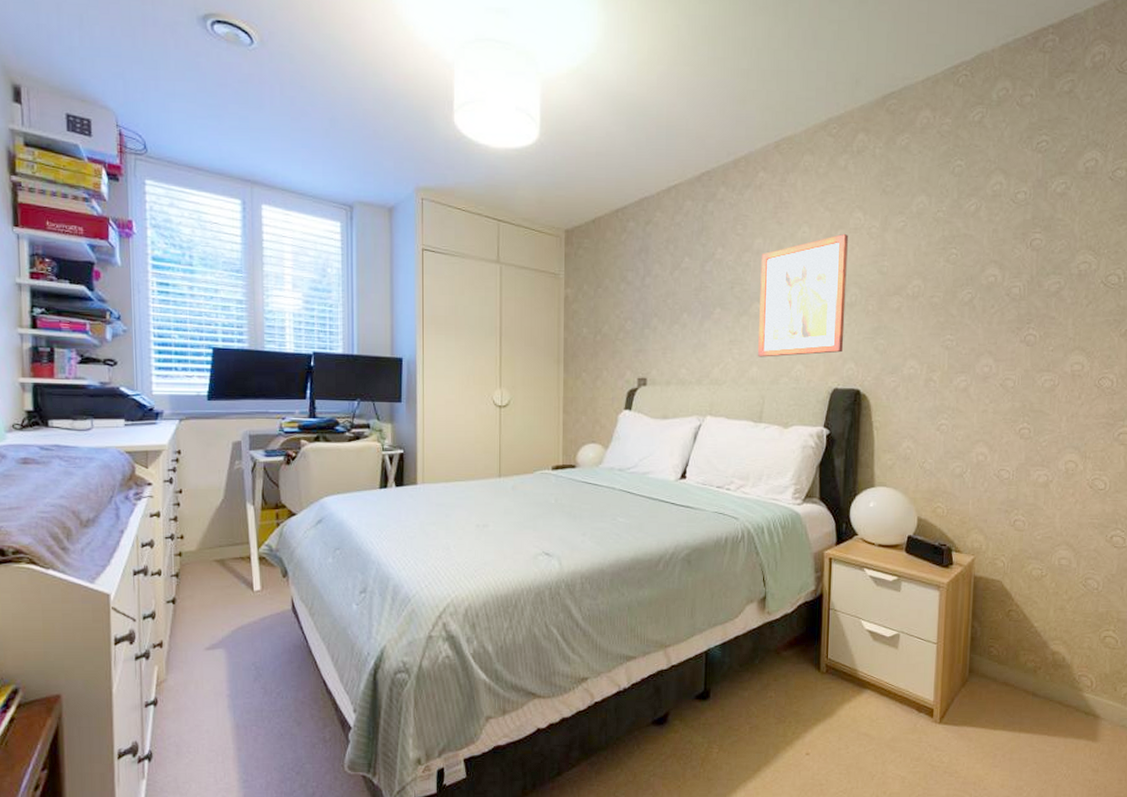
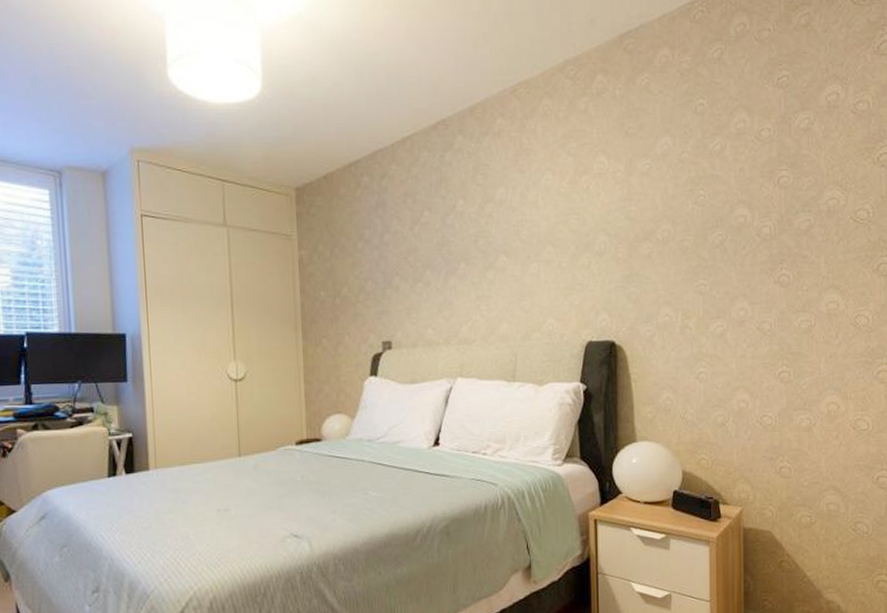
wall art: present [757,233,848,357] -> none [504,179,595,313]

